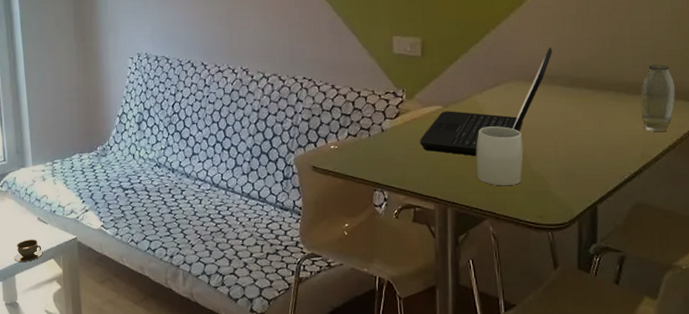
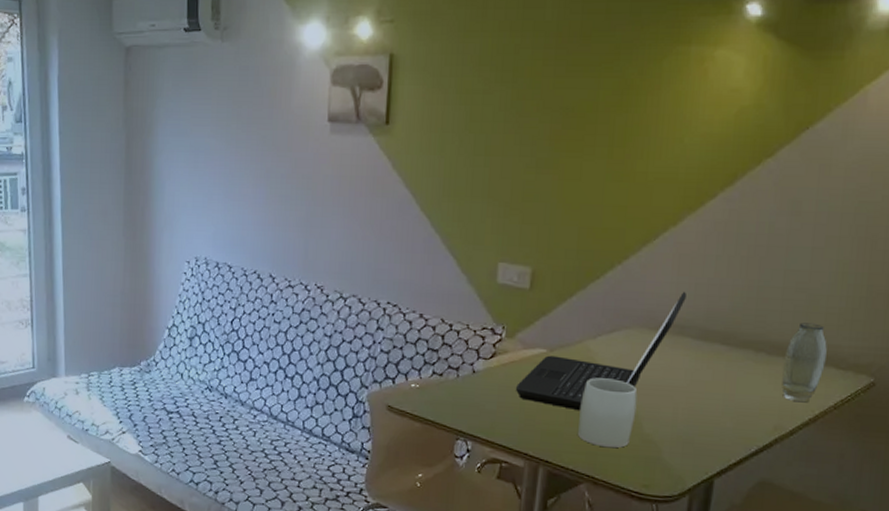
teacup: present [14,240,43,262] -> none [38,458,71,483]

